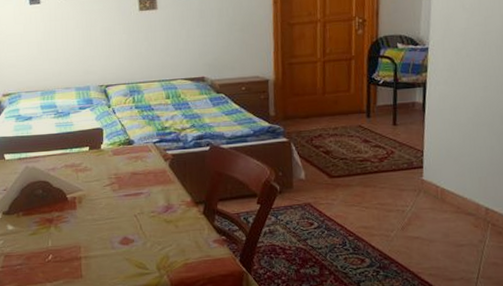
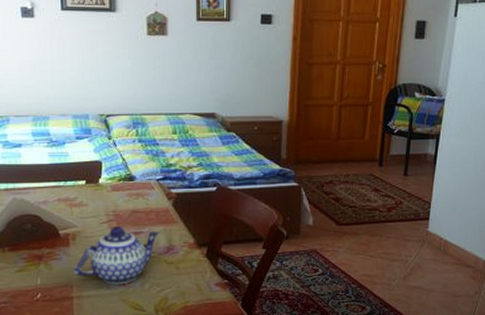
teapot: none [81,187,159,245] -> present [73,225,161,285]

